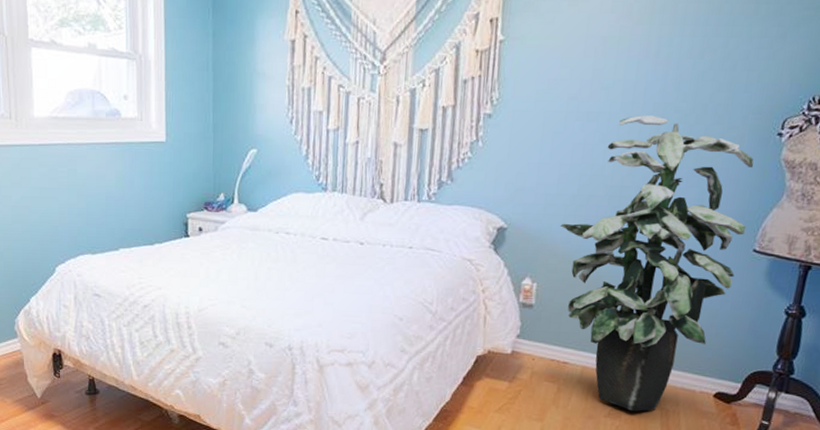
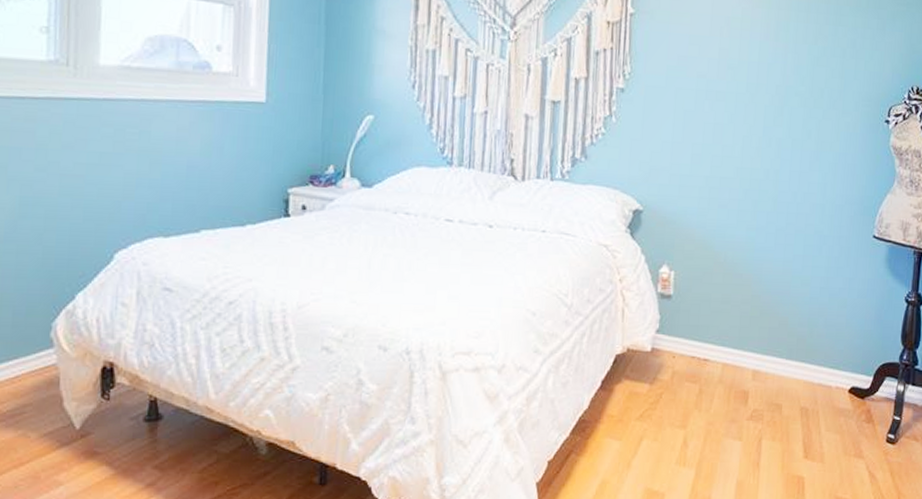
indoor plant: present [560,115,754,412] -> none [695,97,867,412]

